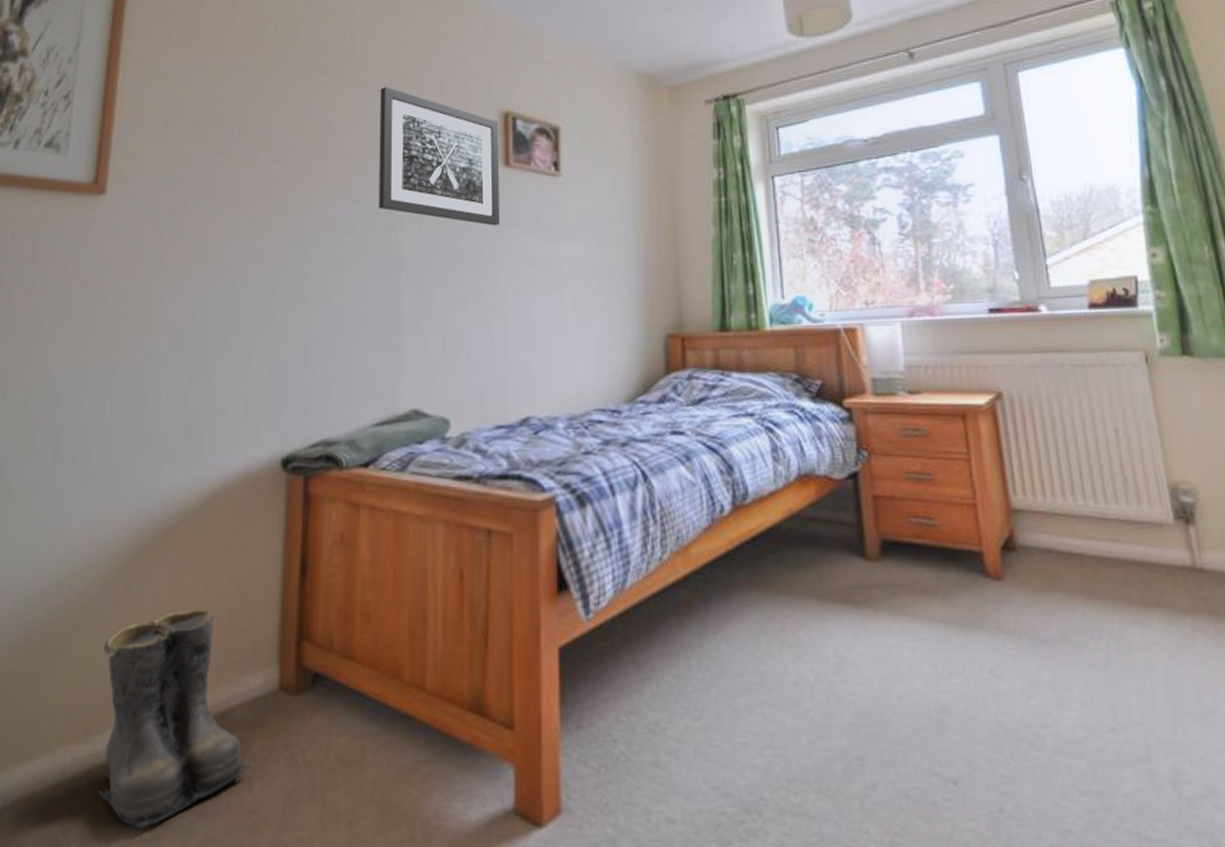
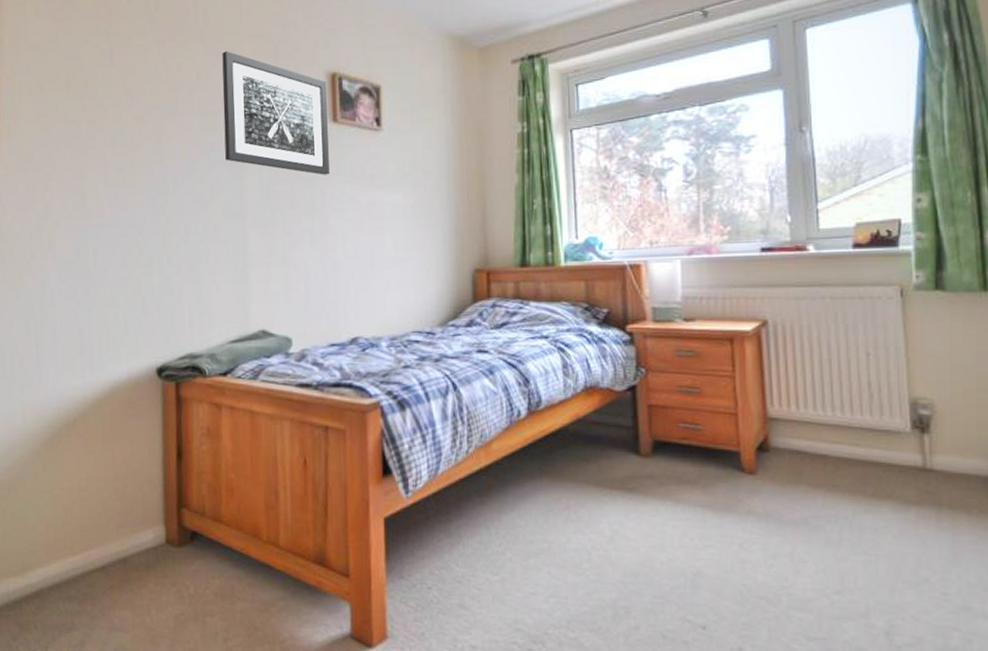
boots: present [98,609,251,829] -> none [29,482,148,638]

